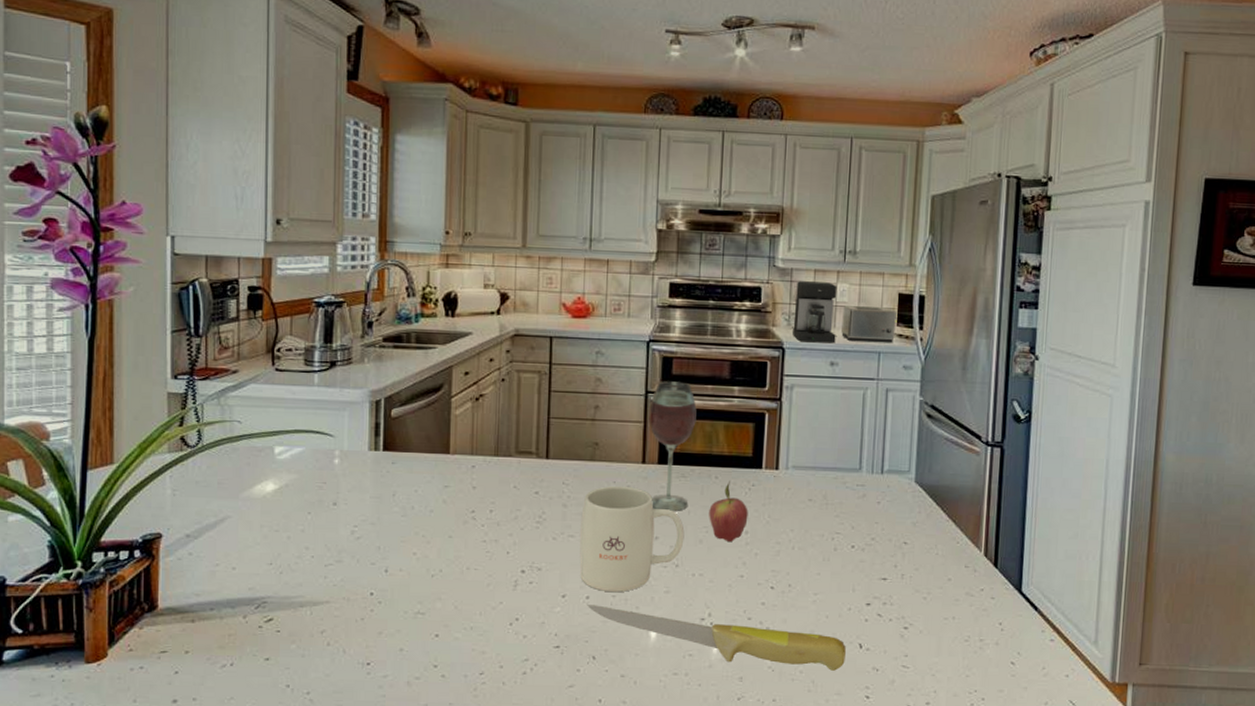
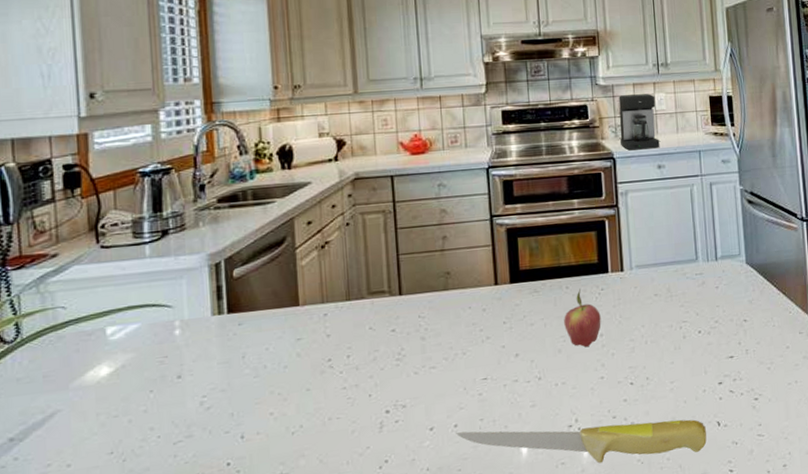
mug: present [579,485,685,592] -> none [440,309,544,417]
wineglass: present [649,381,697,511] -> none [495,202,544,328]
toaster: present [841,306,896,343] -> none [662,110,711,145]

